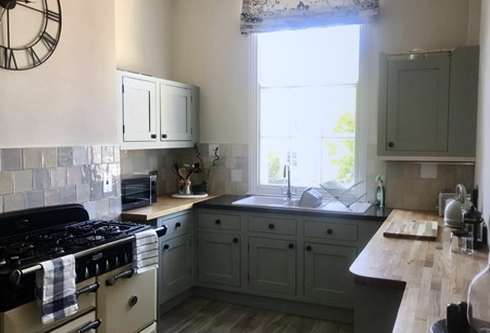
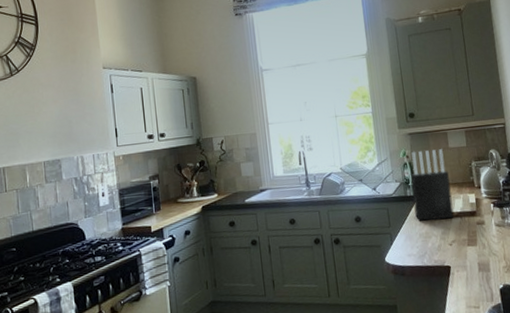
knife block: none [380,177,417,241] -> present [411,149,454,221]

